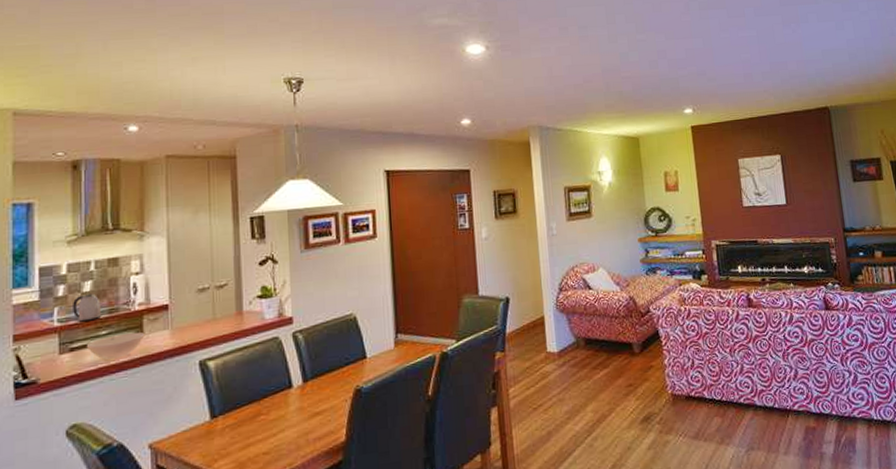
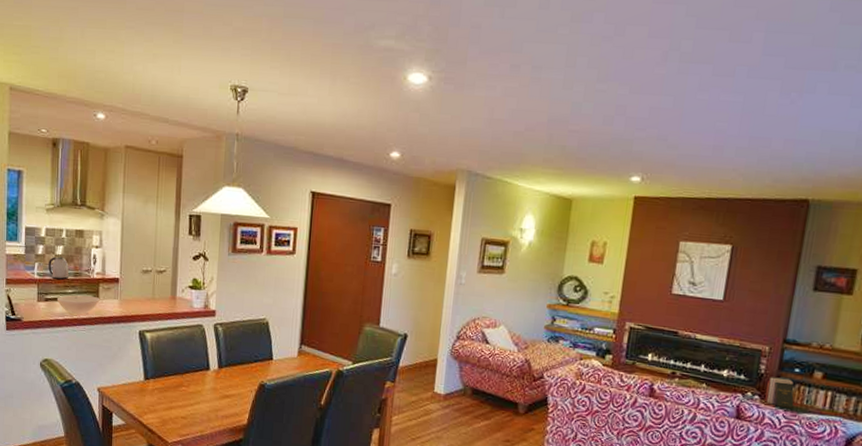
books: none [841,263,868,291] -> present [764,377,794,408]

